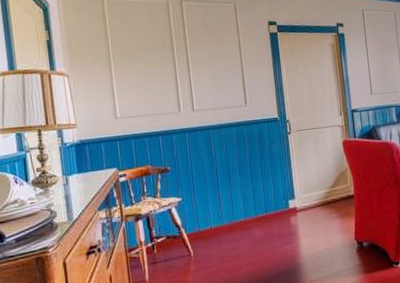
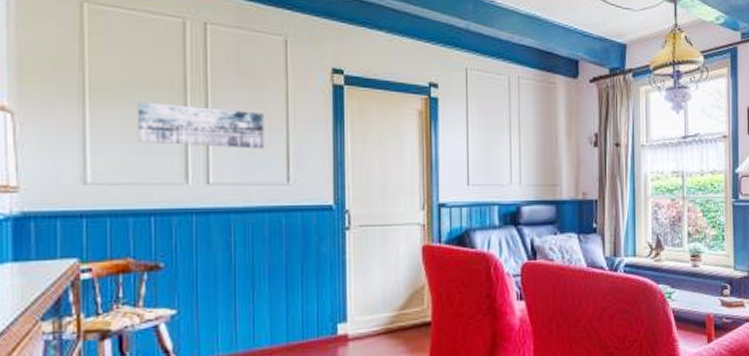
wall art: none [143,58,228,87] -> present [137,102,265,149]

